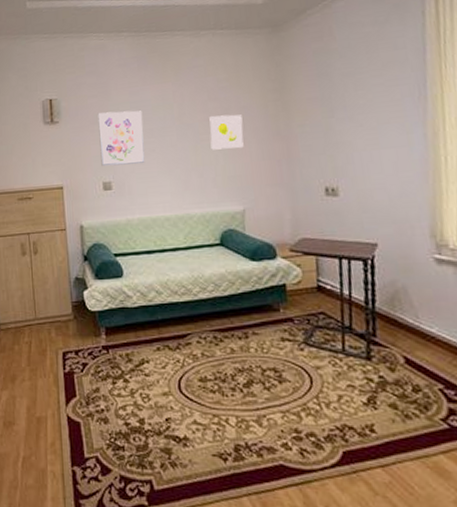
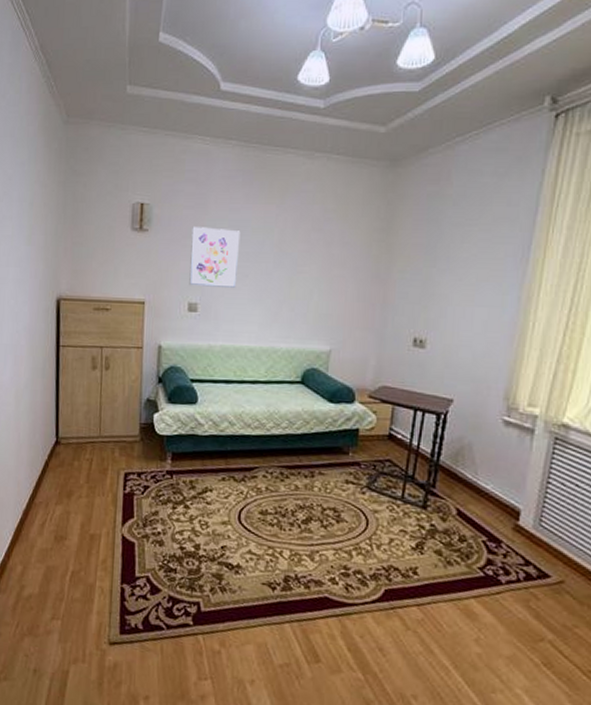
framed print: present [209,114,244,150] -> none [307,248,344,287]

